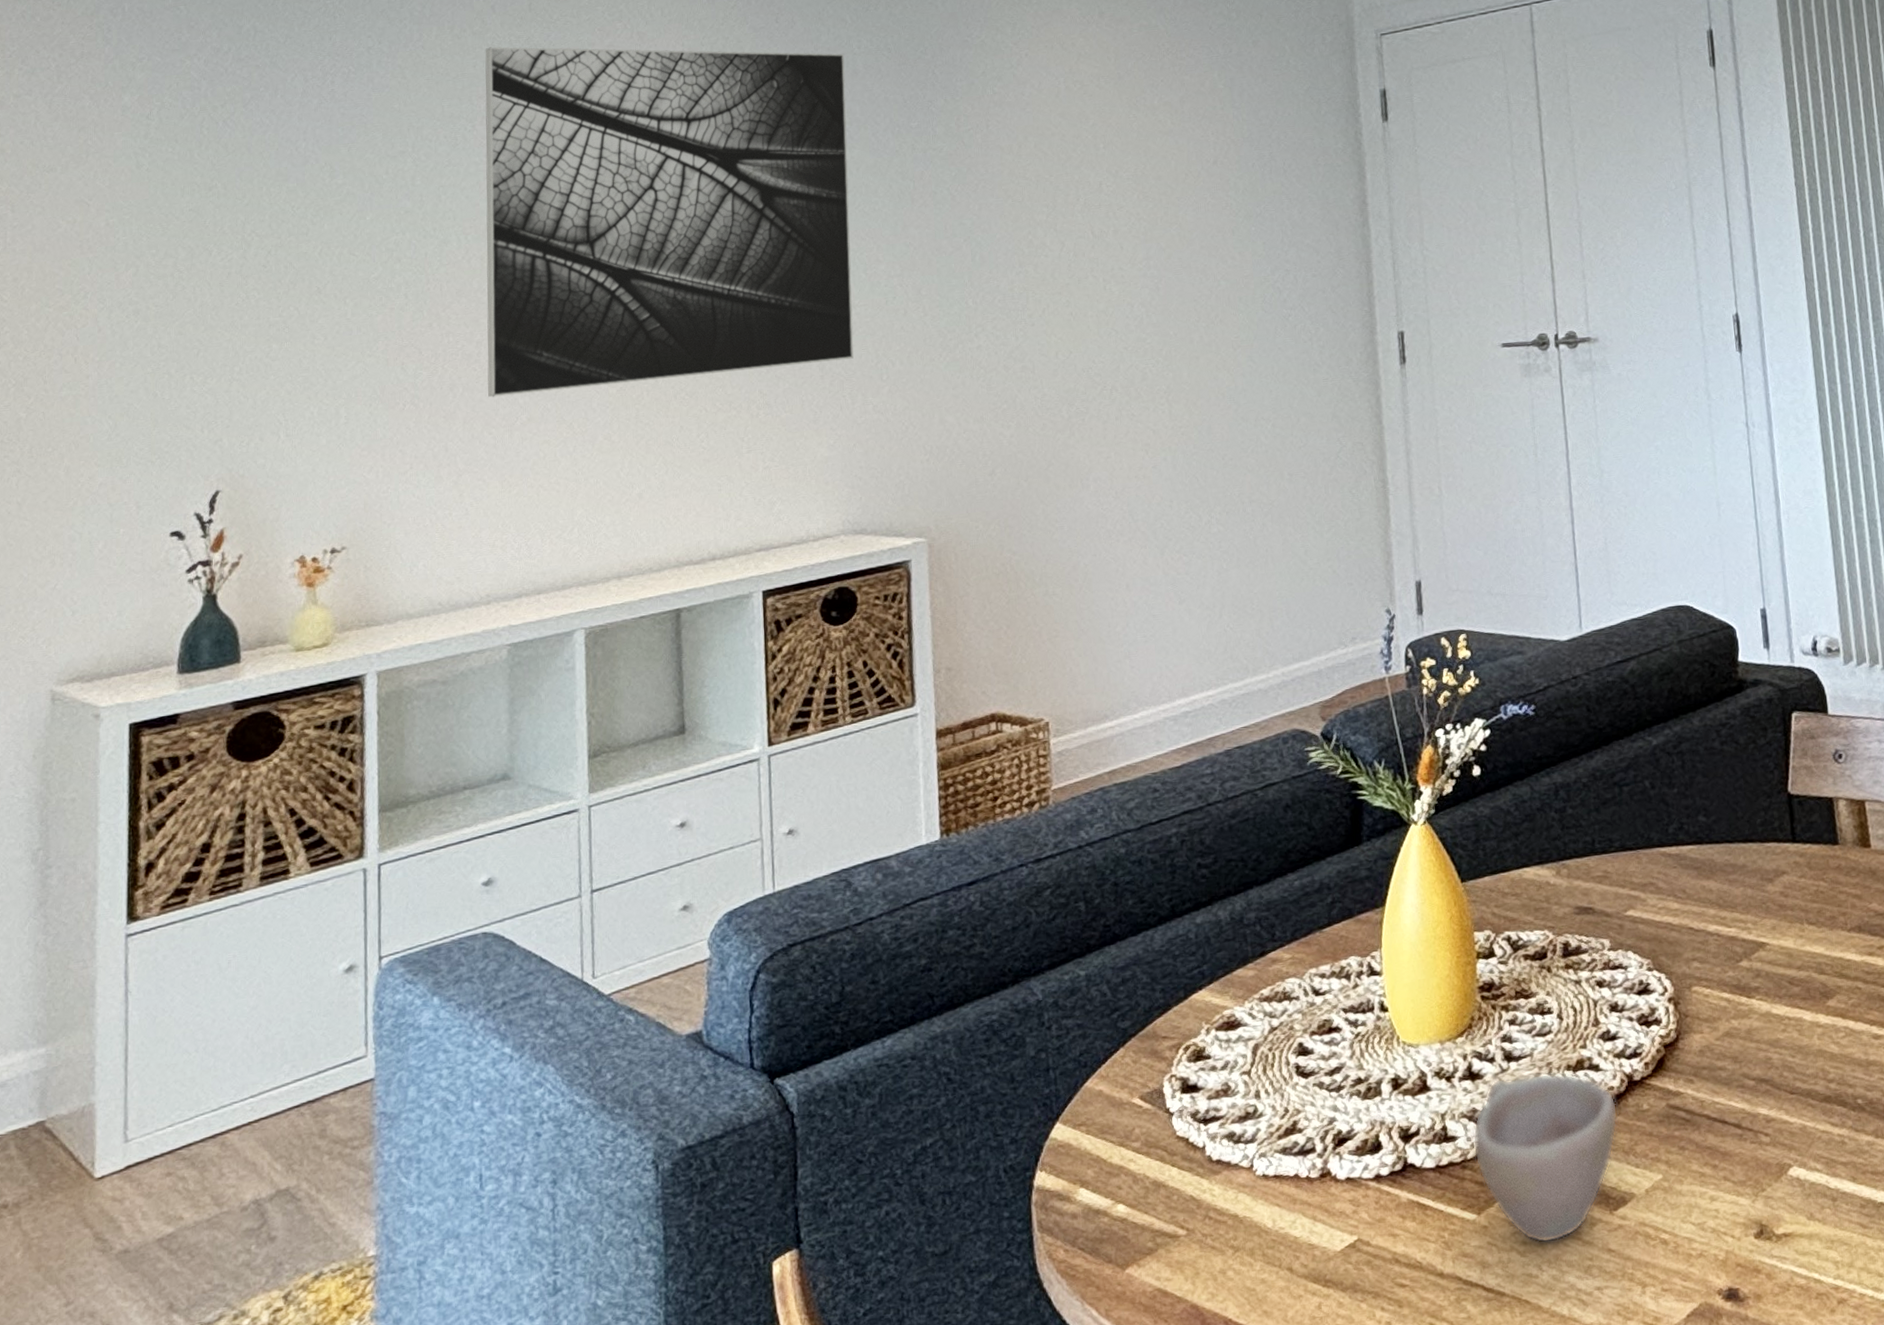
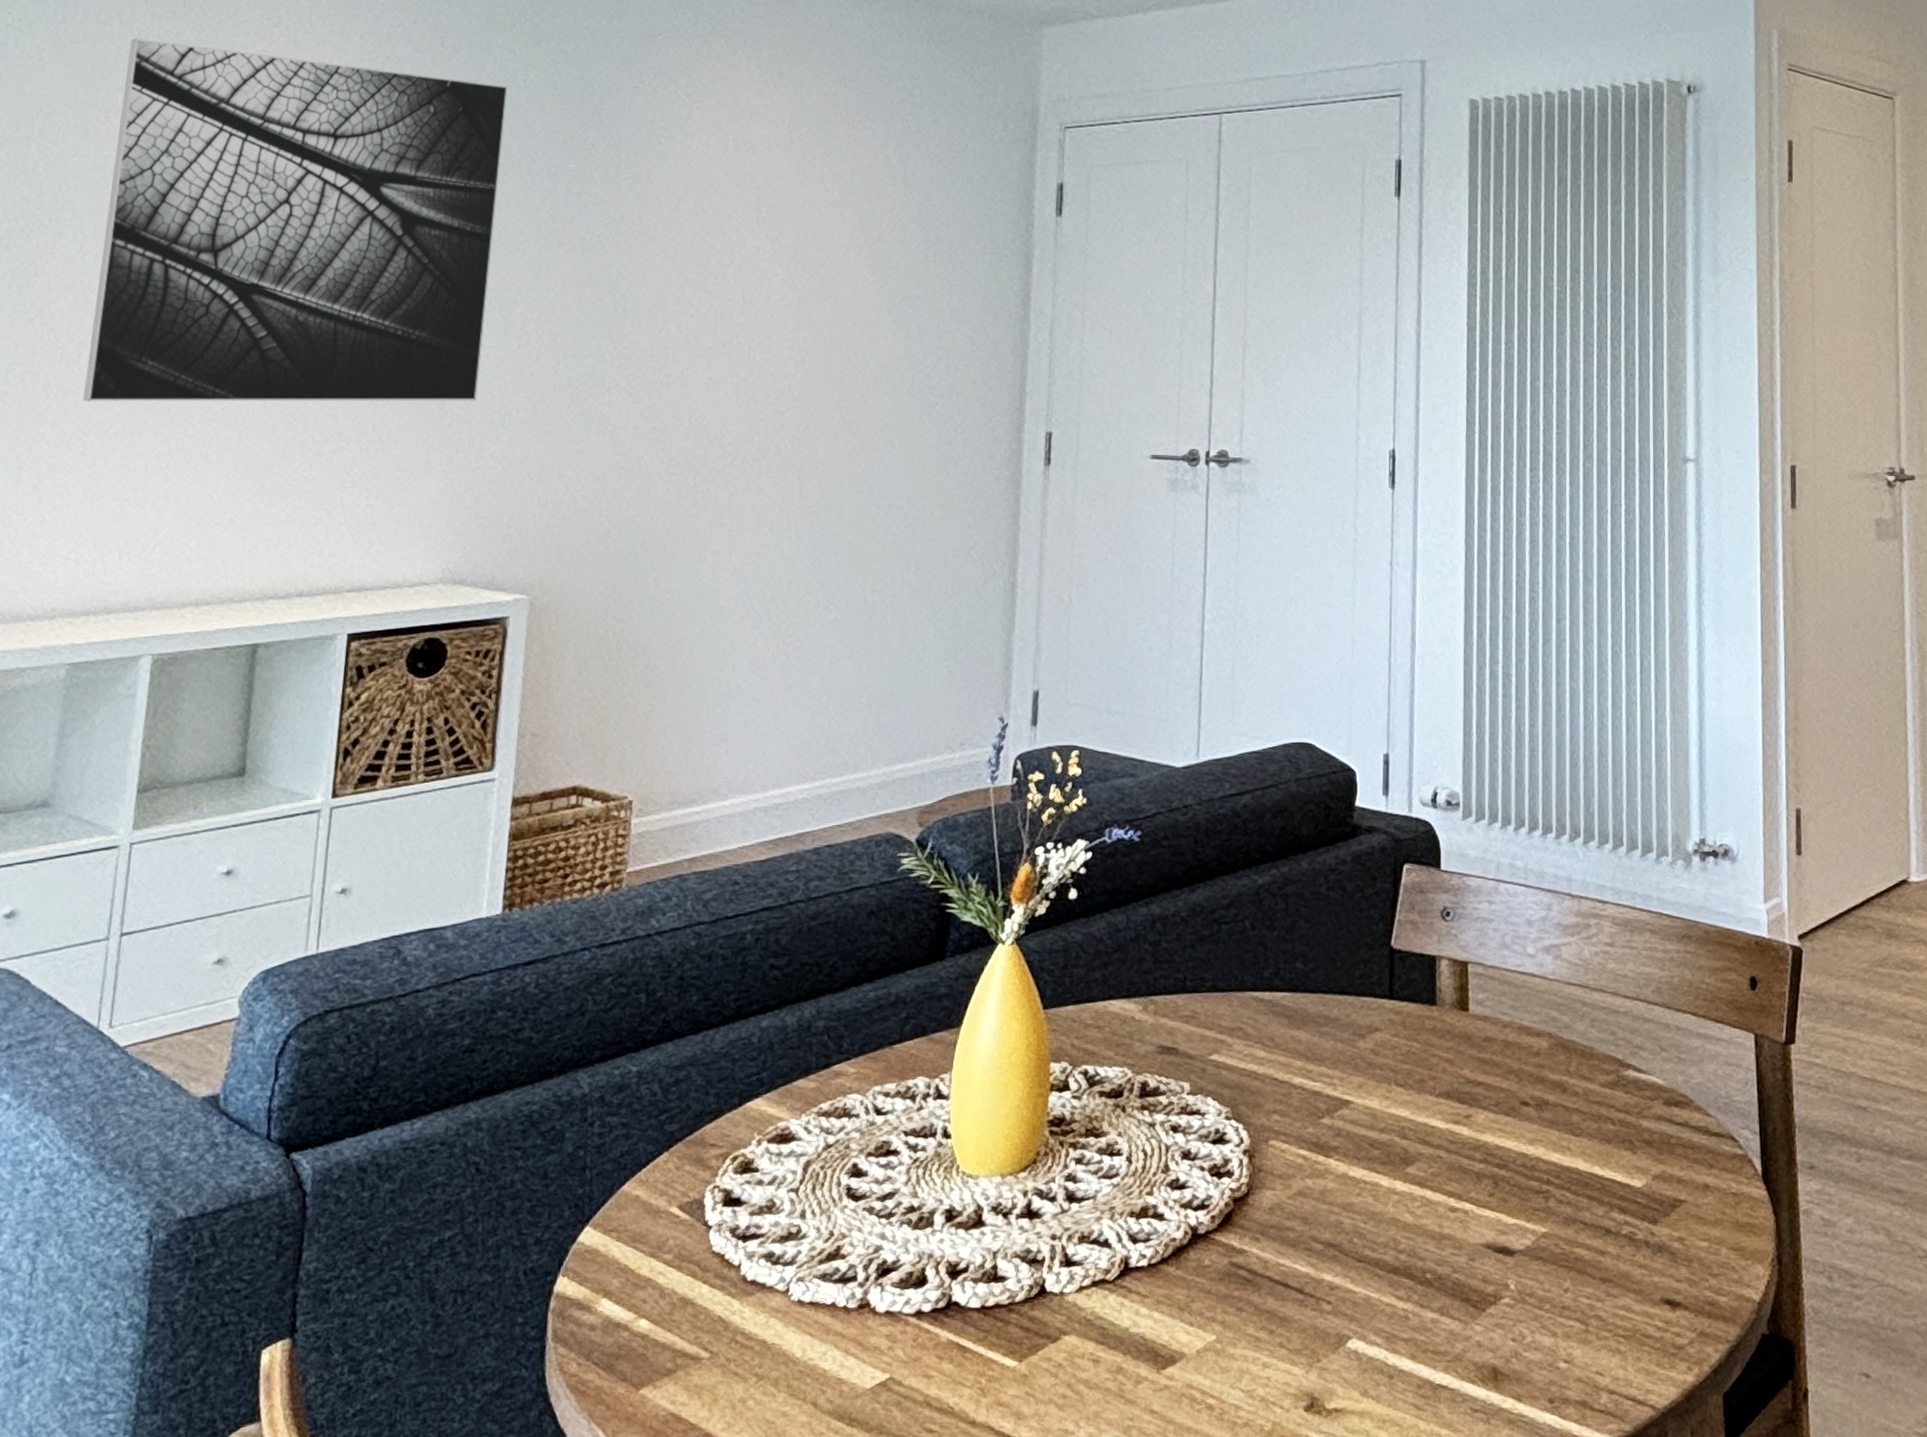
cup: present [1472,1073,1618,1243] -> none [1022,1218,1178,1398]

